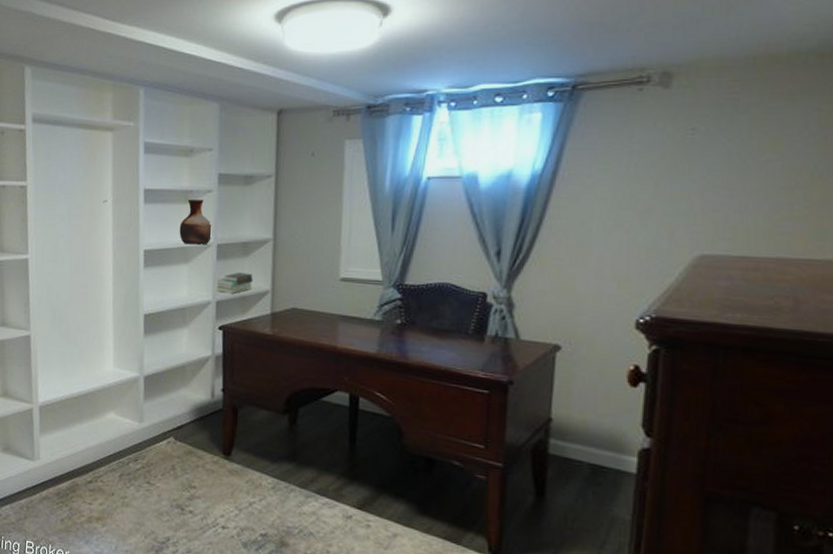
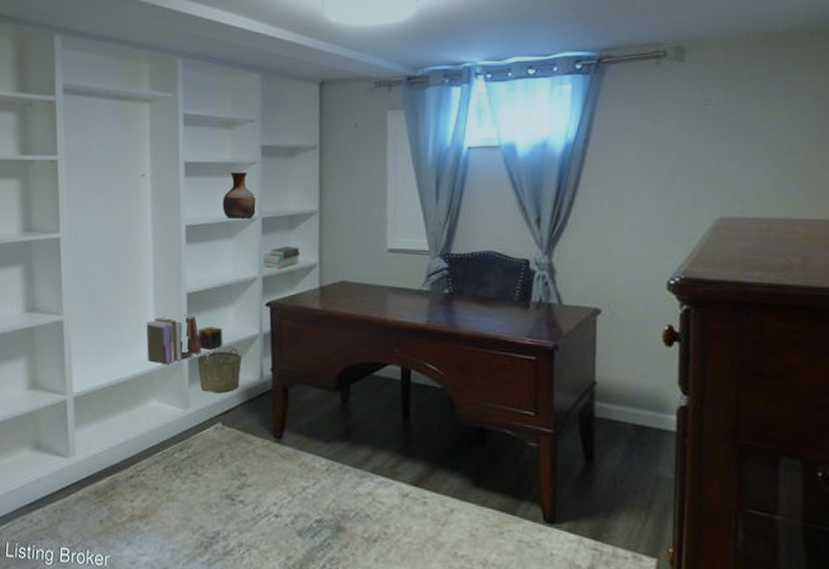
books: none [105,334,157,381] -> present [146,315,202,365]
basket: none [152,368,195,410] -> present [197,348,242,393]
candle: none [153,346,177,369] -> present [197,326,223,350]

